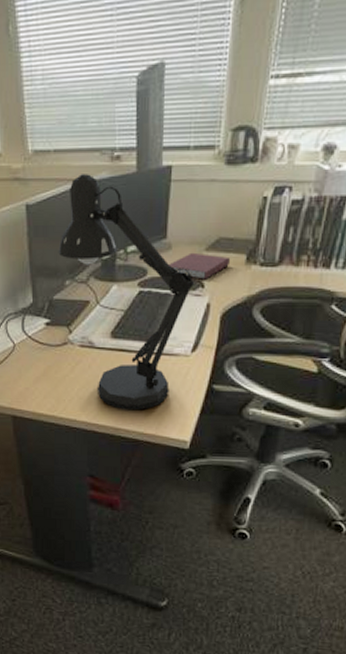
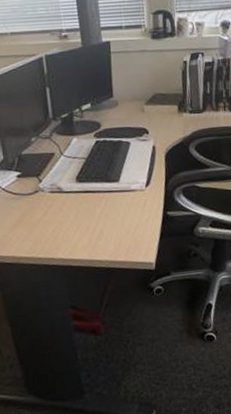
desk lamp: present [58,174,195,411] -> none [22,50,141,244]
notebook: present [169,252,231,280] -> none [117,106,167,128]

